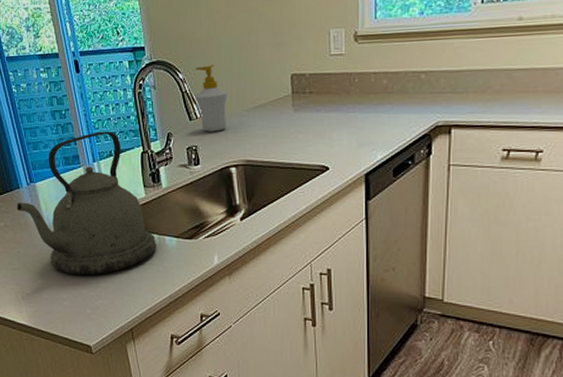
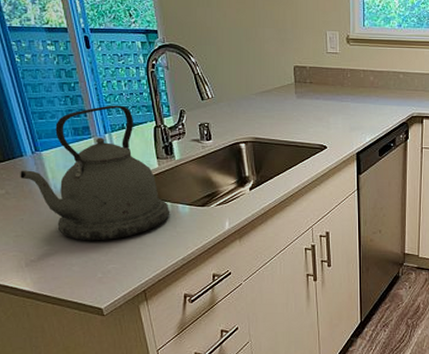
soap bottle: present [195,64,227,132] -> none [207,52,237,111]

